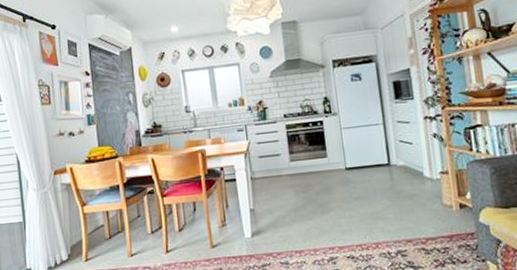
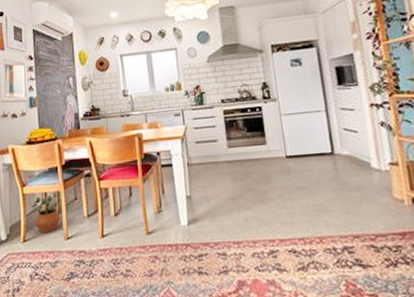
potted plant: none [92,210,124,251] -> present [30,192,61,233]

